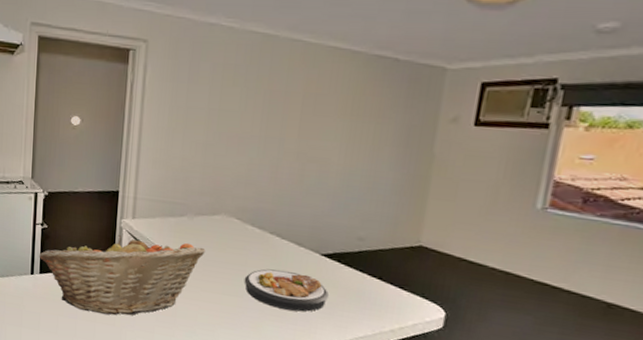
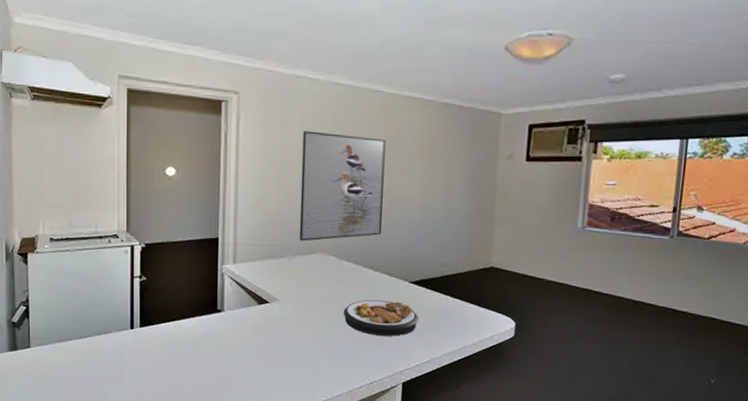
fruit basket: present [39,234,206,316] -> none [138,280,306,361]
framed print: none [201,83,304,201] -> present [299,131,386,241]

